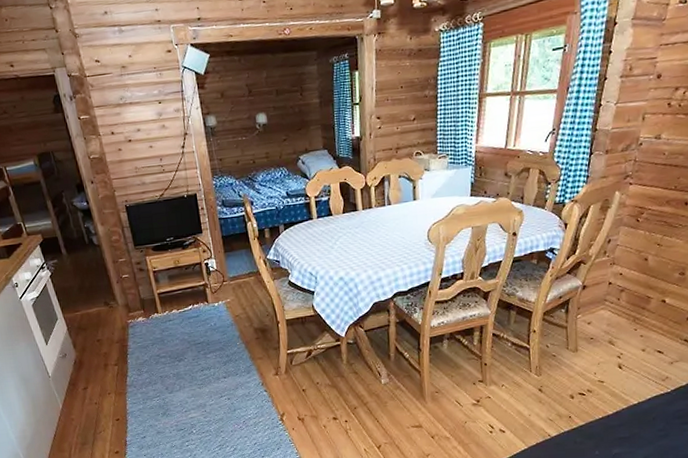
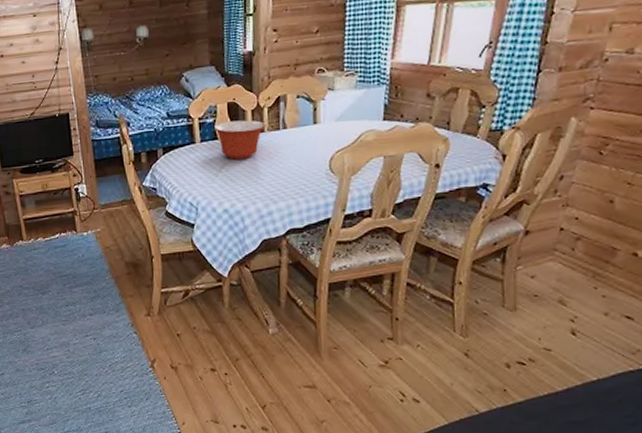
mixing bowl: none [329,197,373,233] -> present [214,120,266,160]

